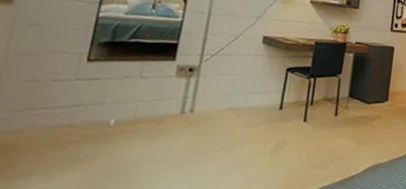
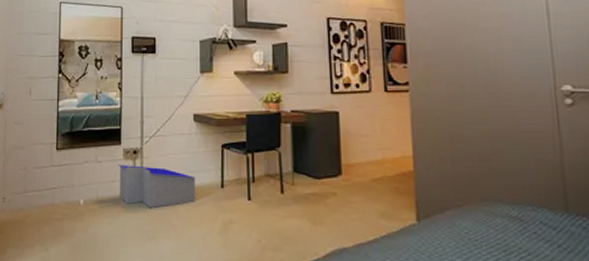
storage bin: none [164,82,255,130] -> present [118,165,196,209]

